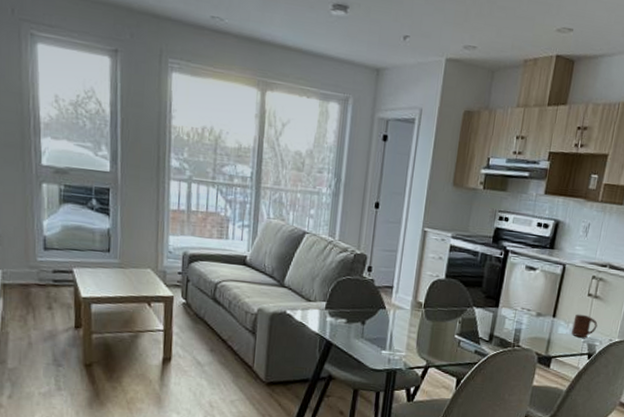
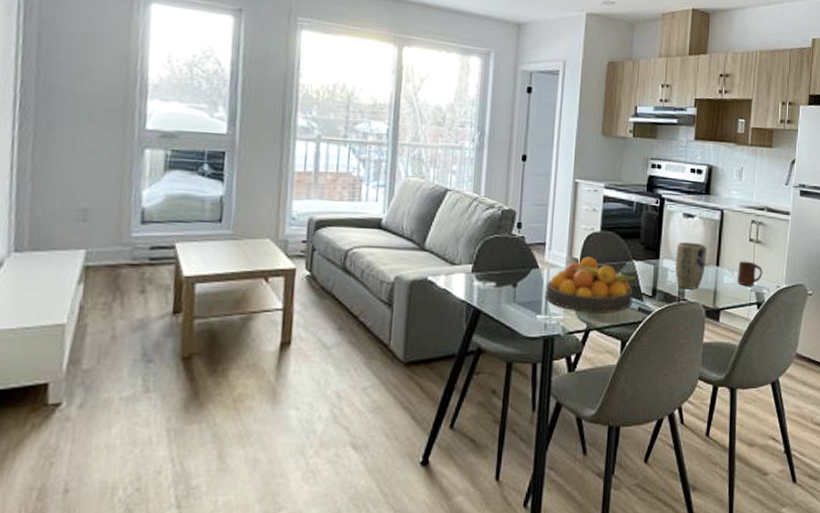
fruit bowl: none [390,301,475,353] -> present [545,257,636,313]
plant pot: none [512,292,546,338] -> present [675,241,707,290]

